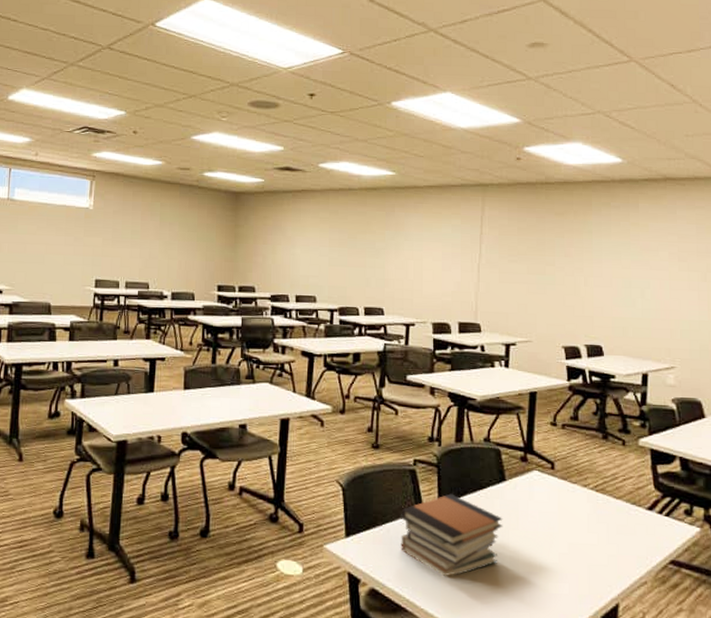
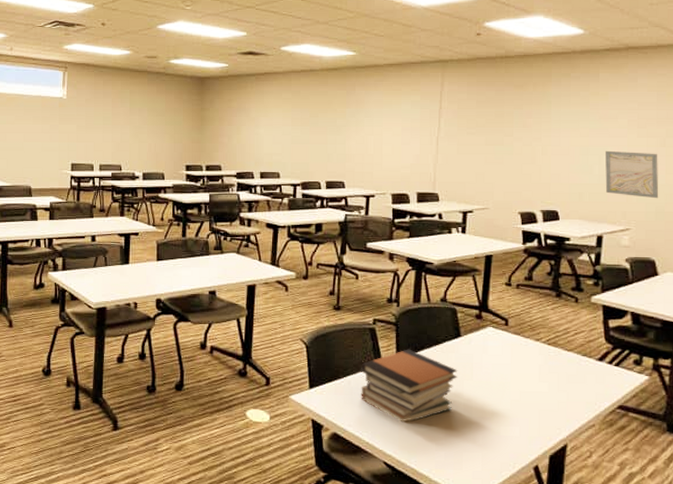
wall art: none [648,283,702,336] -> present [605,150,659,199]

